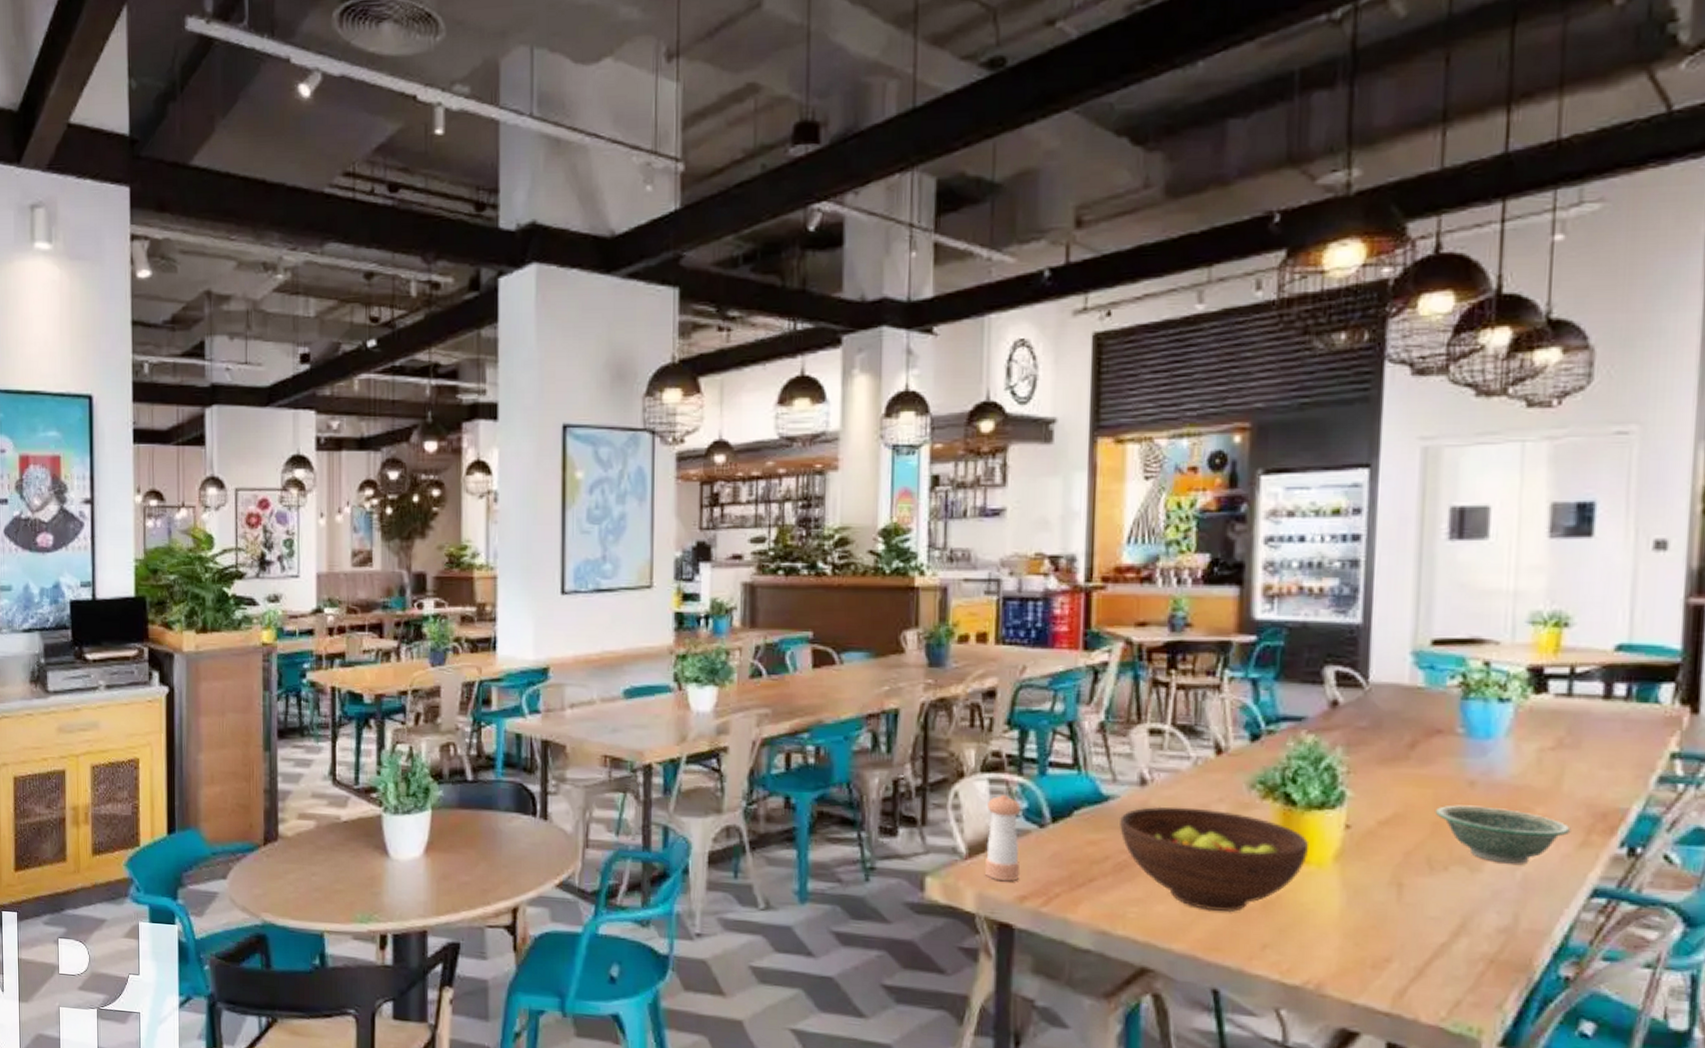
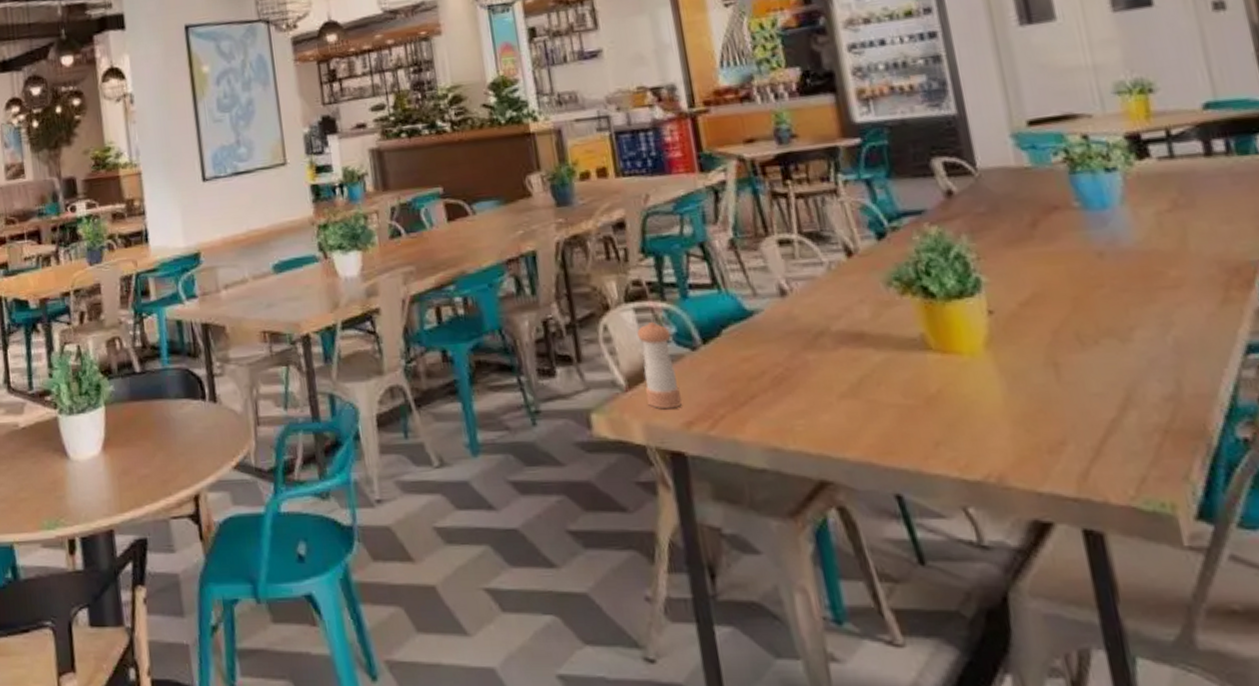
fruit bowl: present [1120,806,1310,913] -> none [768,312,959,415]
bowl: present [1434,805,1571,864] -> none [1071,275,1209,330]

